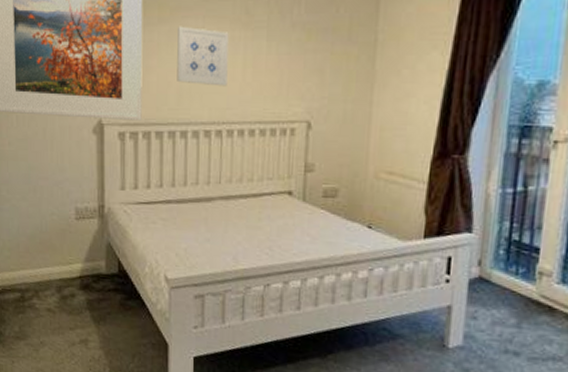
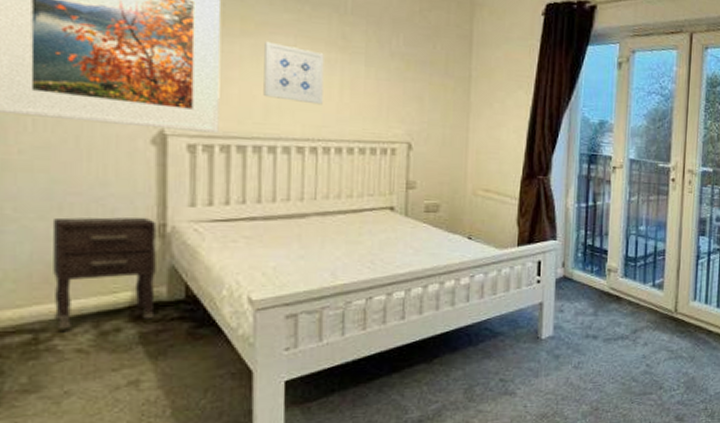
nightstand: none [30,198,98,291] -> present [52,217,157,329]

